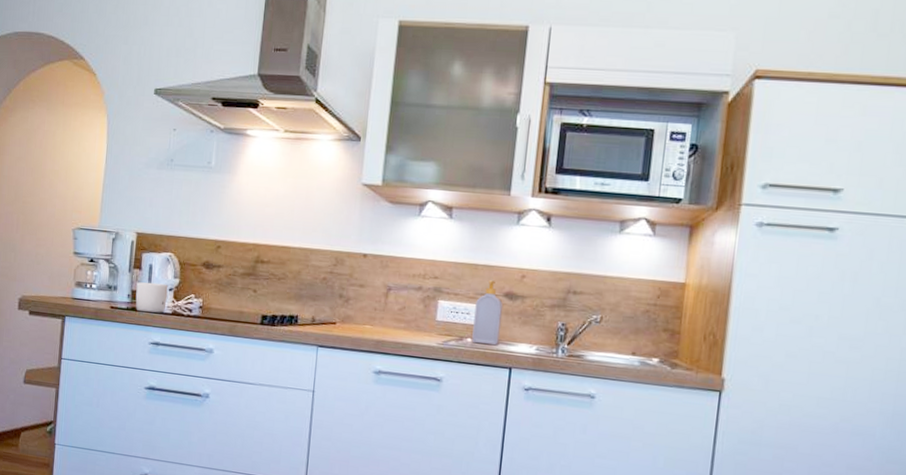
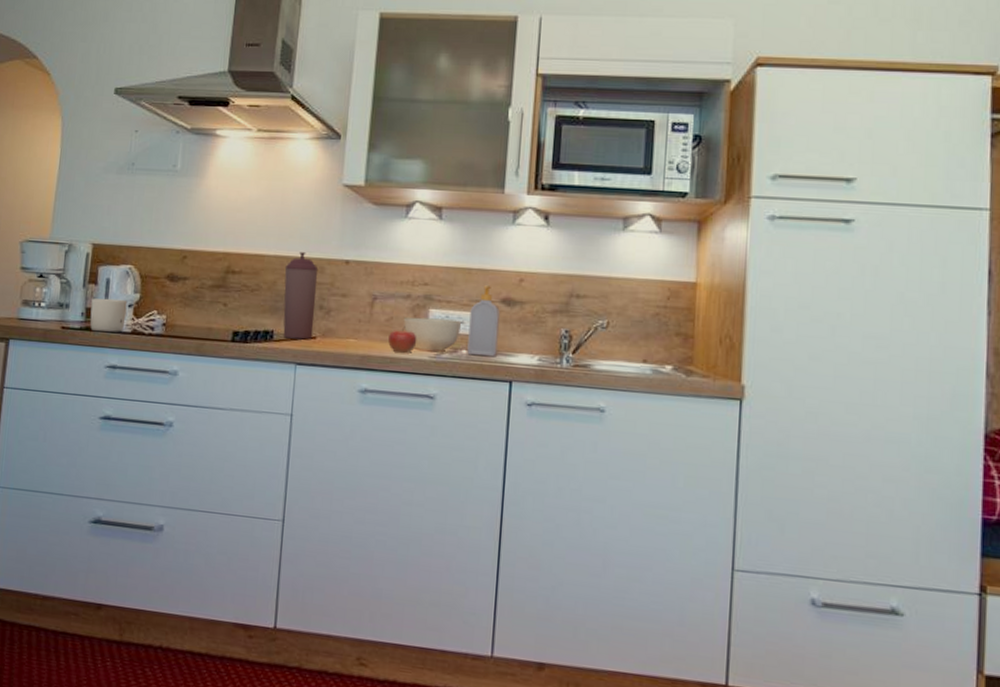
canister: none [306,245,339,325] -> present [283,252,319,340]
fruit: none [401,315,427,340] -> present [388,326,417,354]
bowl: none [414,307,468,340] -> present [403,317,462,353]

